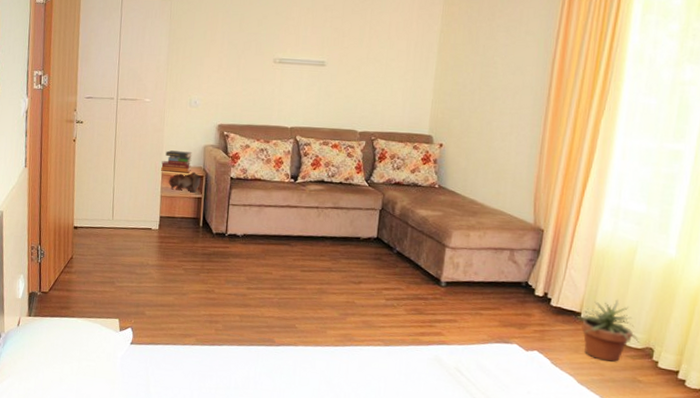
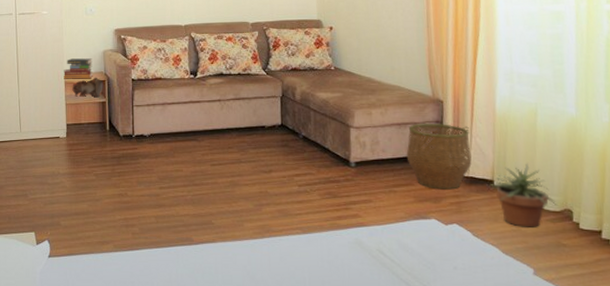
basket: none [498,250,566,318] -> present [406,122,472,190]

